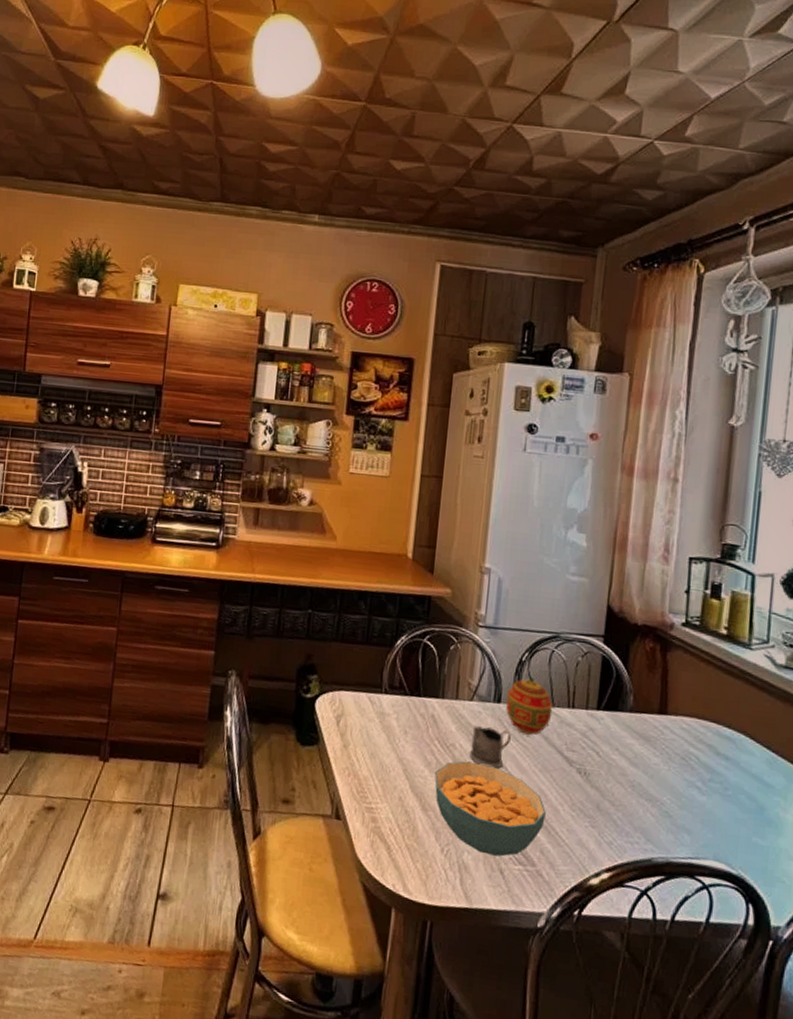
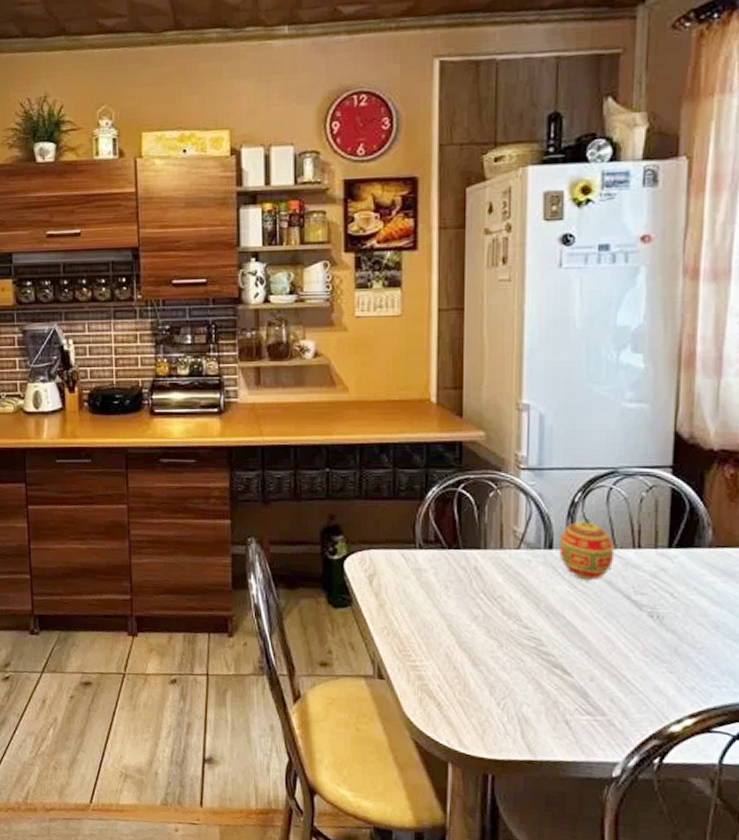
cereal bowl: present [435,761,546,857] -> none [483,612,614,708]
tea glass holder: present [469,726,511,769] -> none [520,575,567,618]

